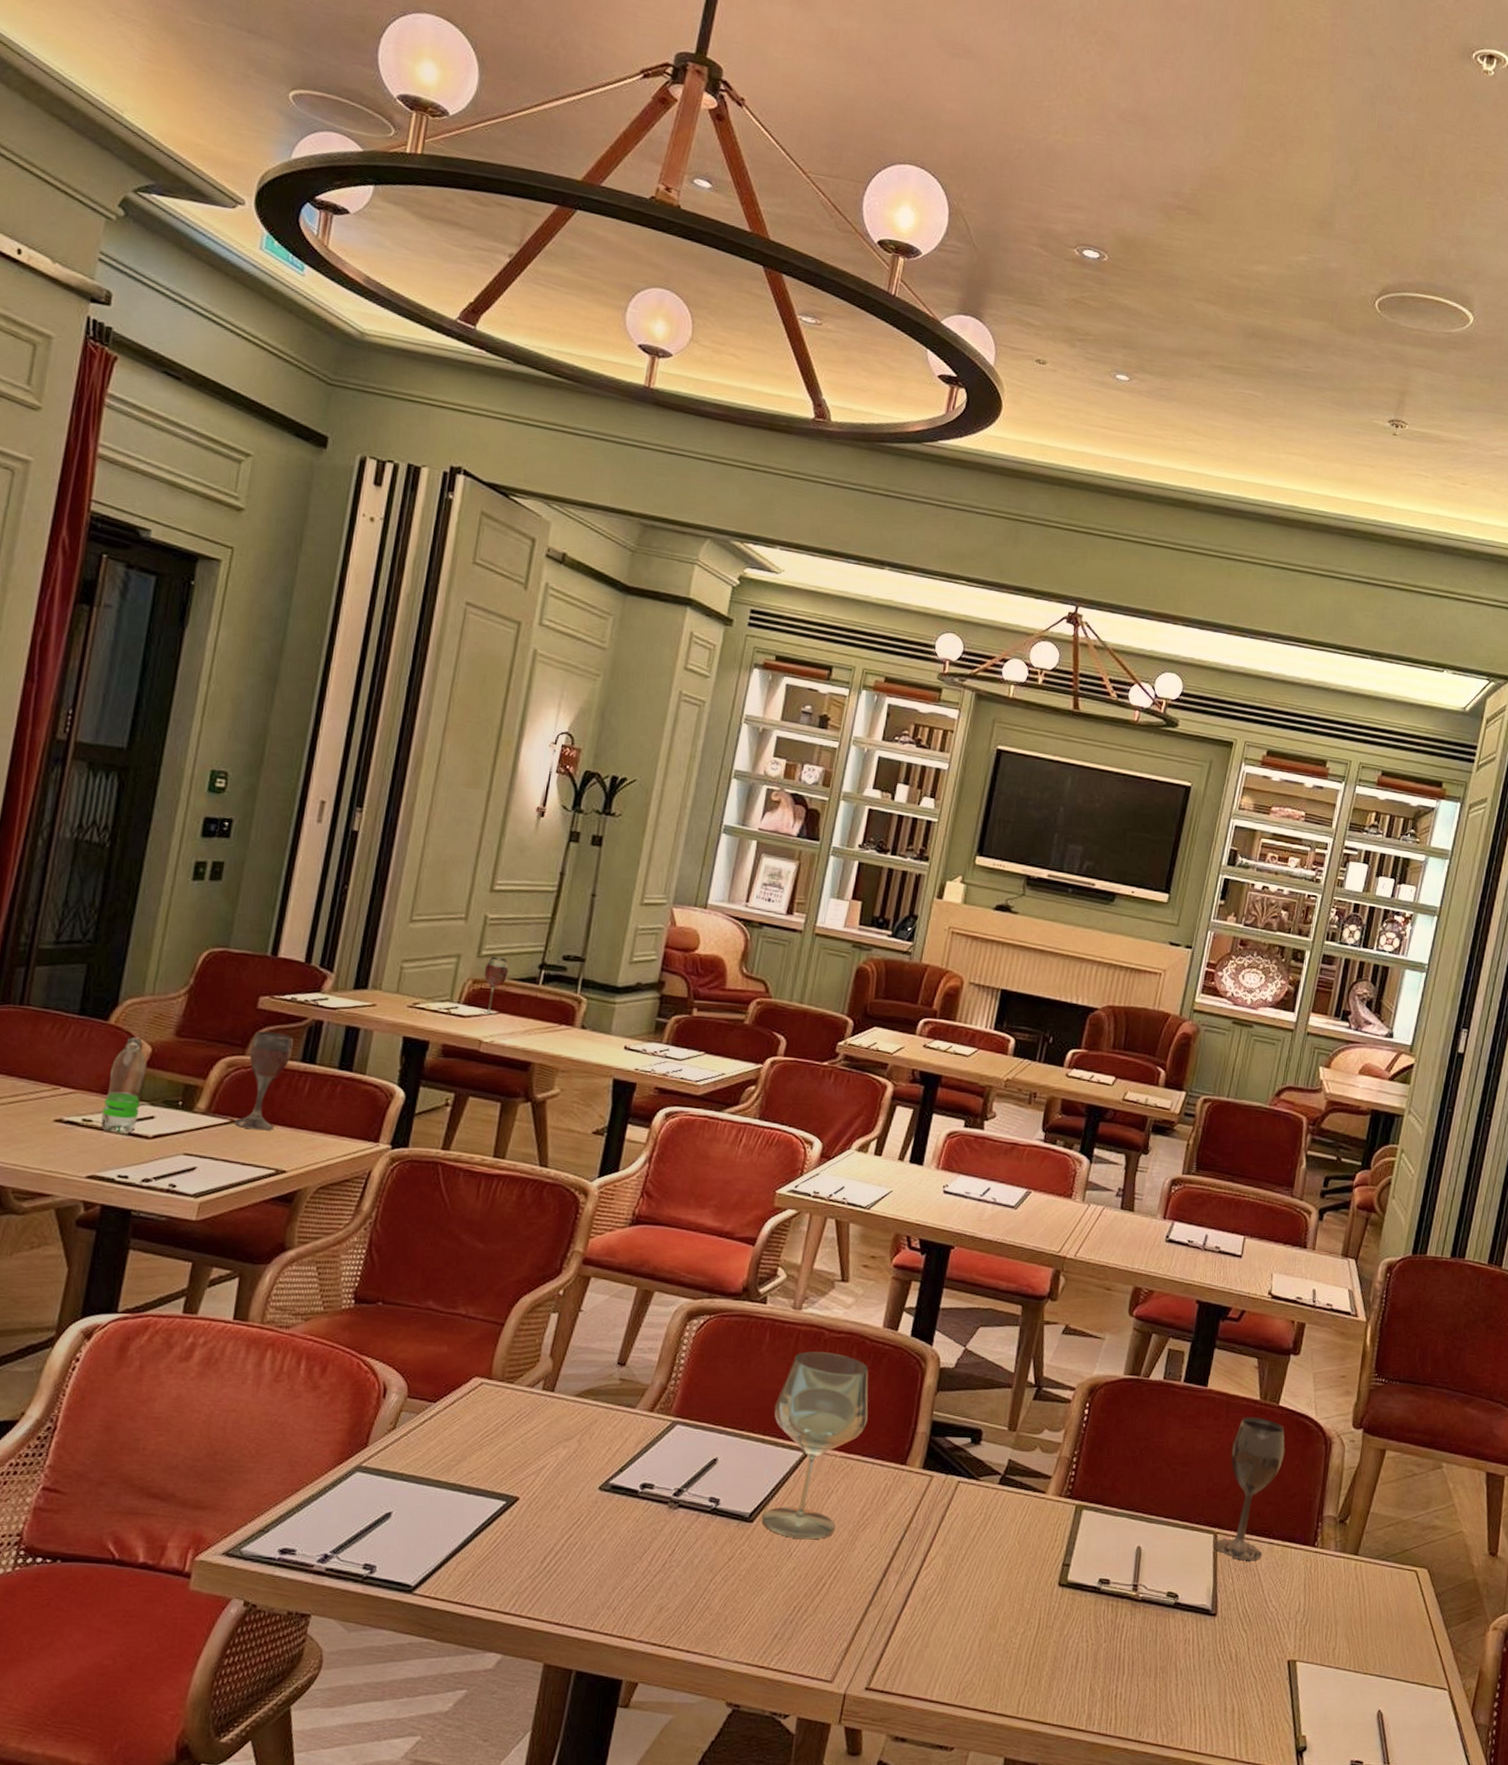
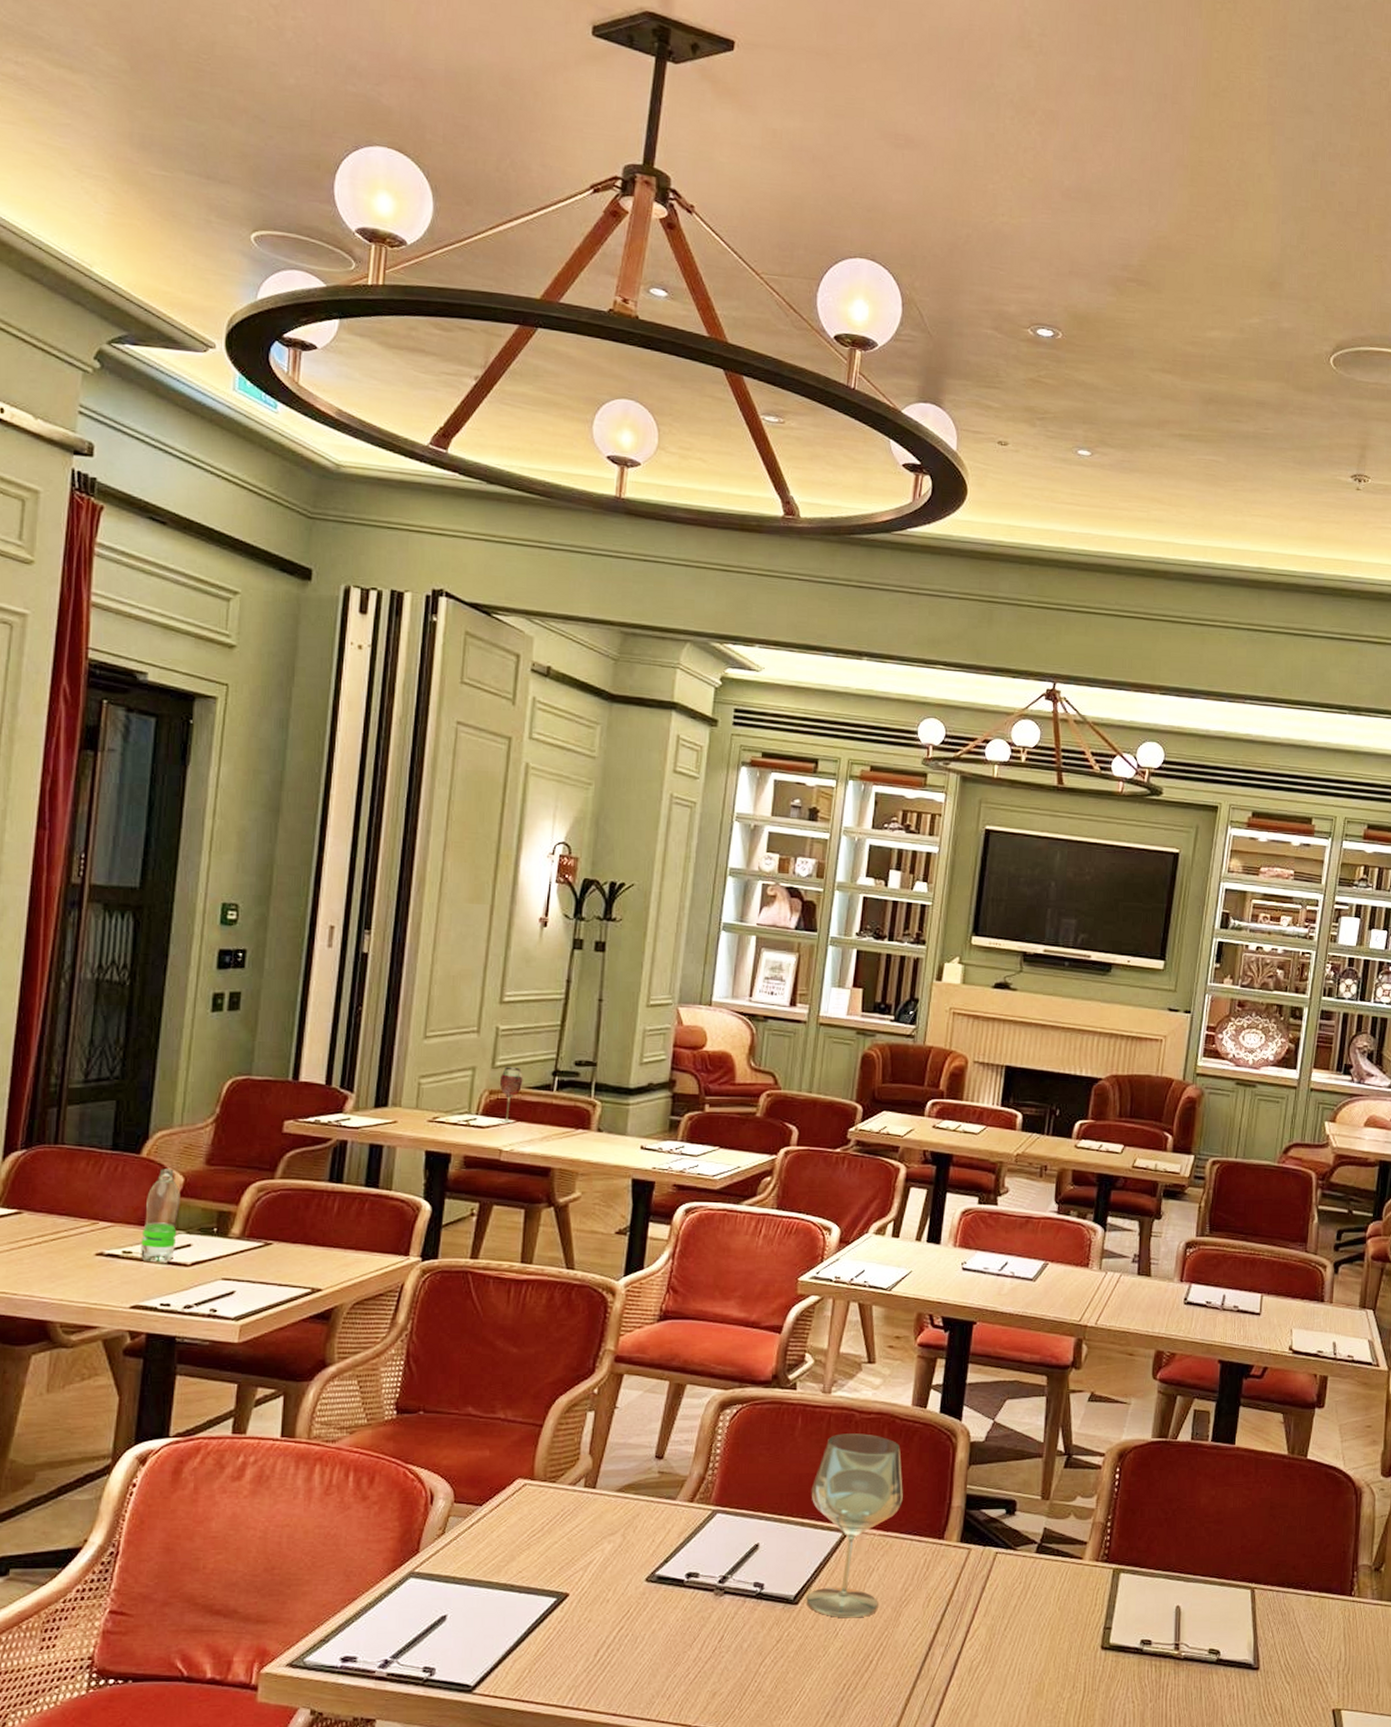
cup: present [233,1031,293,1131] -> none [267,1154,319,1251]
wine glass: present [1213,1417,1285,1560] -> none [1251,1472,1316,1613]

